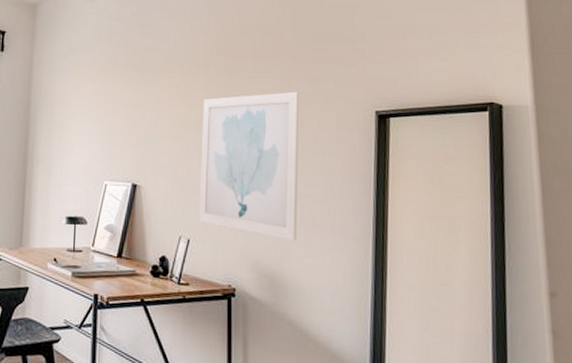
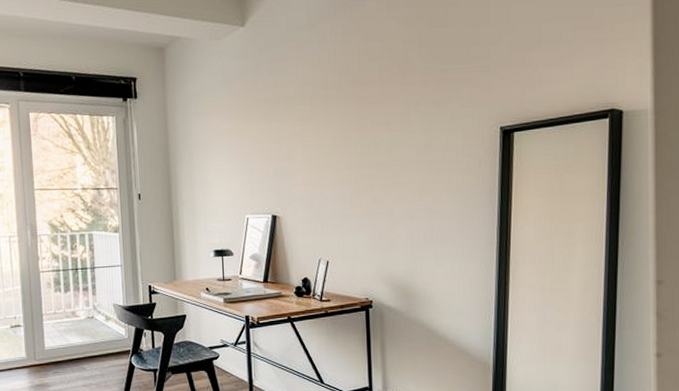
wall art: present [199,91,300,241] -> none [334,114,427,255]

